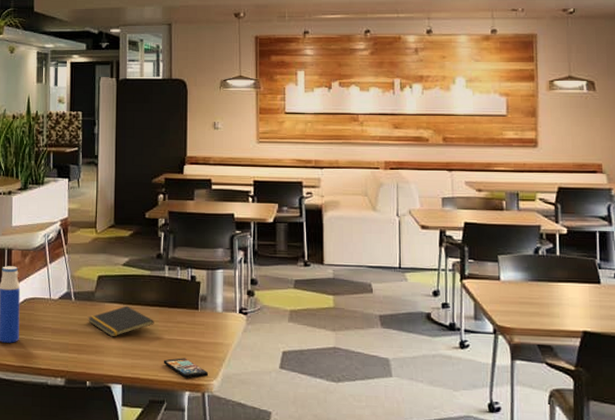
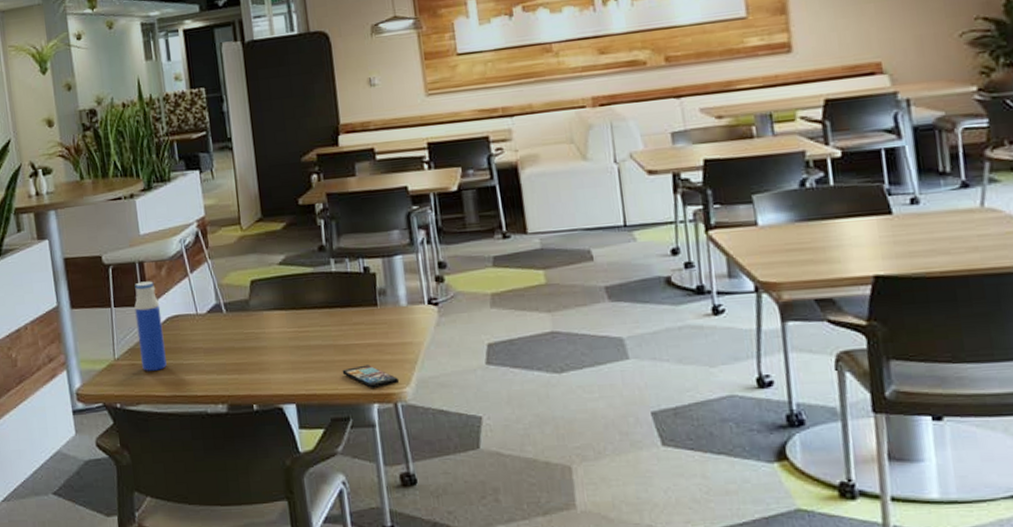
notepad: present [87,305,154,337] -> none [244,311,326,350]

